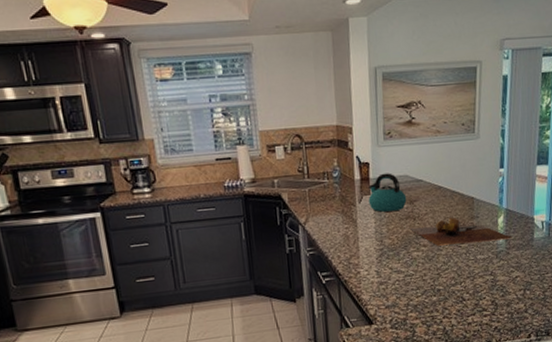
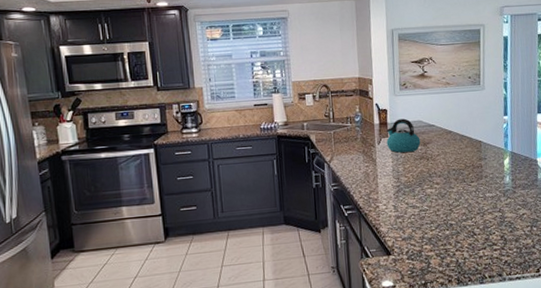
cutting board: present [409,217,512,246] -> none [423,159,518,184]

